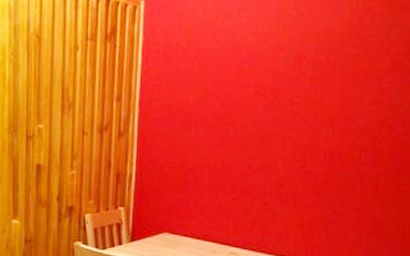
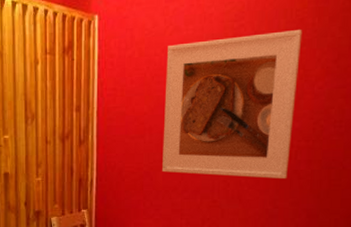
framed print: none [209,20,370,181] -> present [162,30,303,179]

